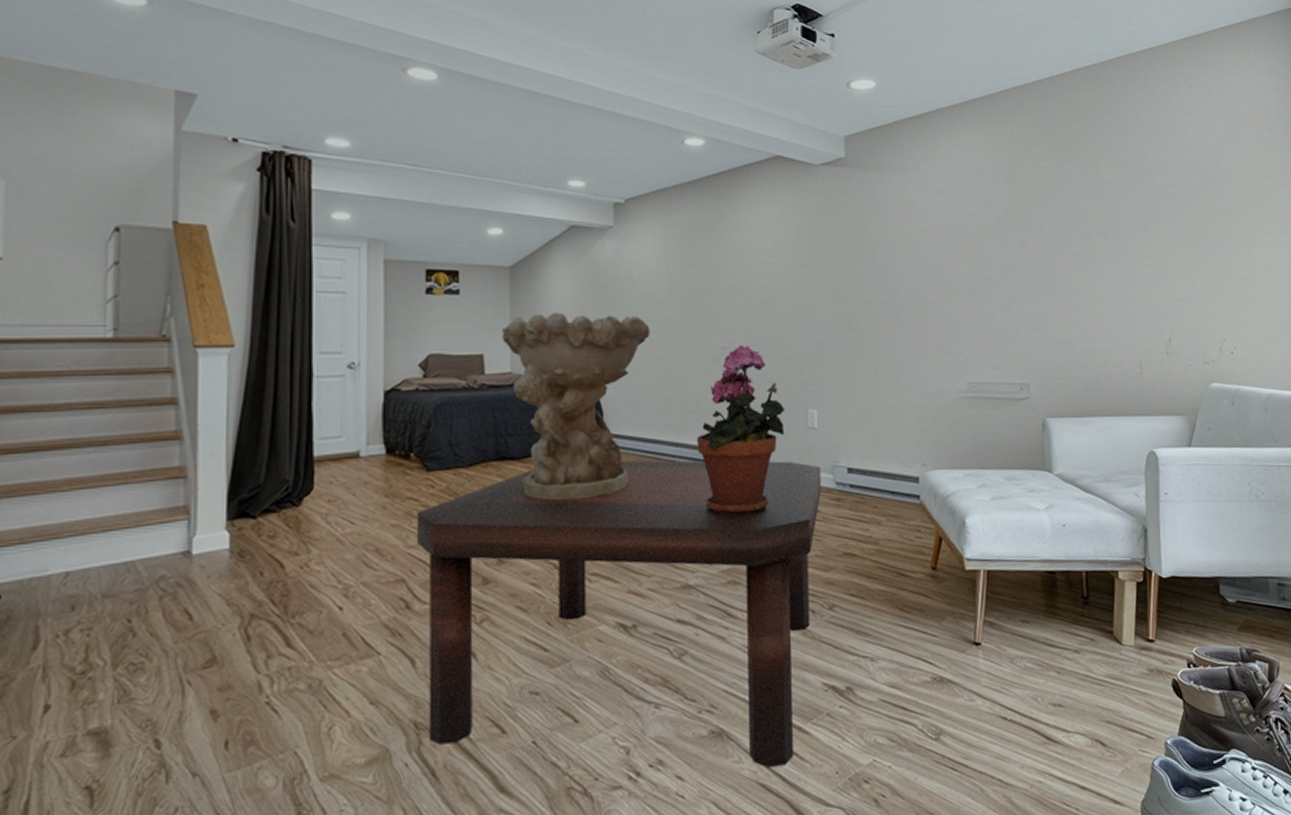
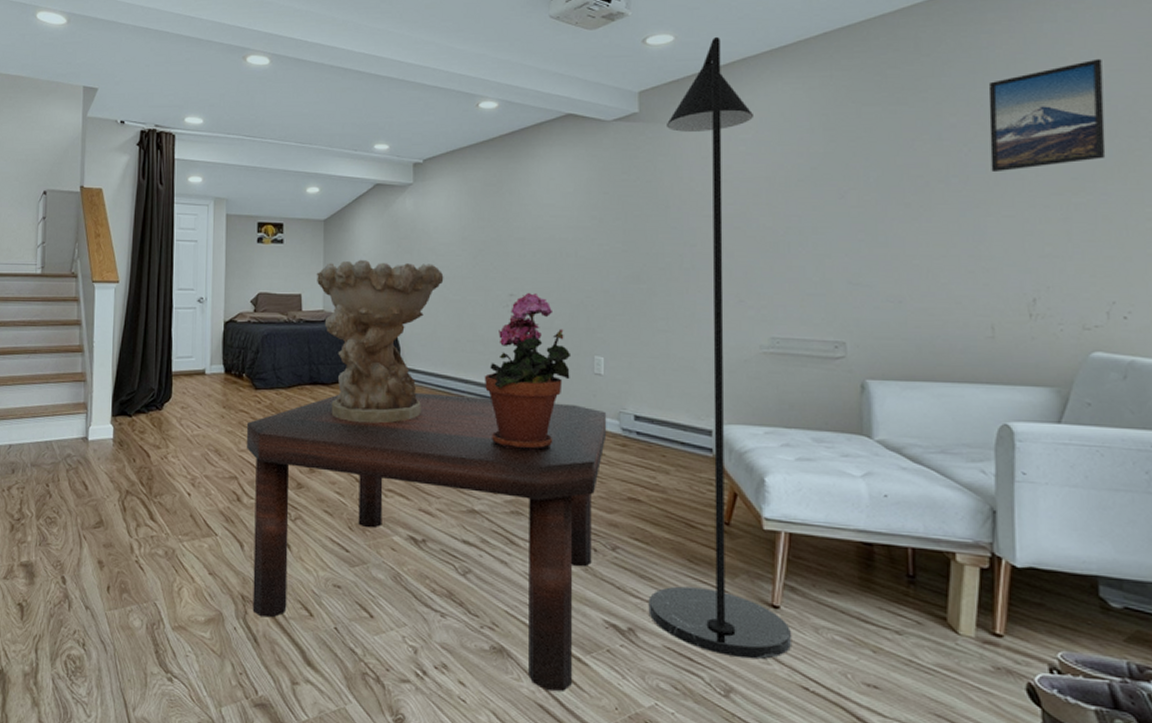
floor lamp: none [865,85,992,700] -> present [648,36,792,660]
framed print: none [1133,129,1216,226] -> present [988,58,1106,173]

